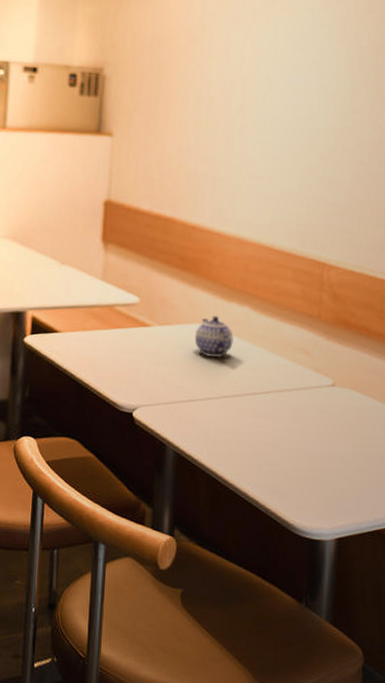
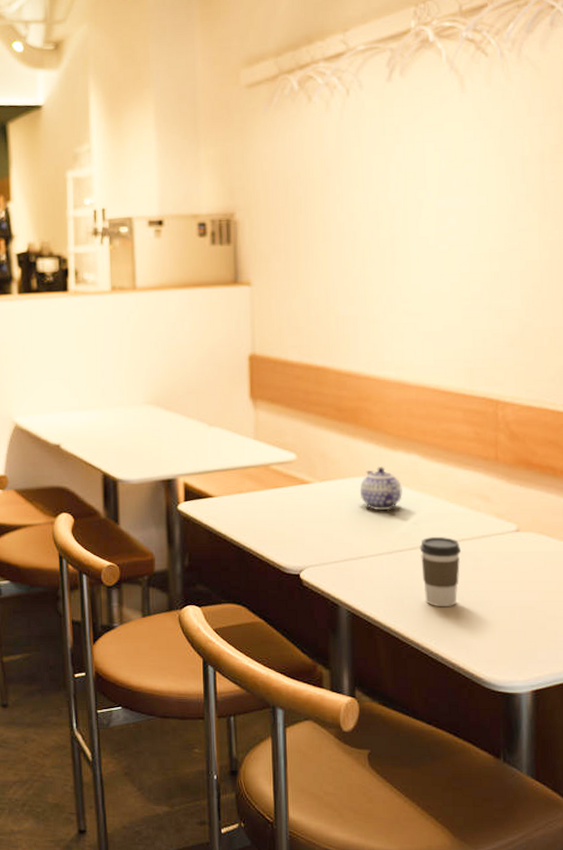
coffee cup: none [244,385,281,453] -> present [419,537,461,606]

